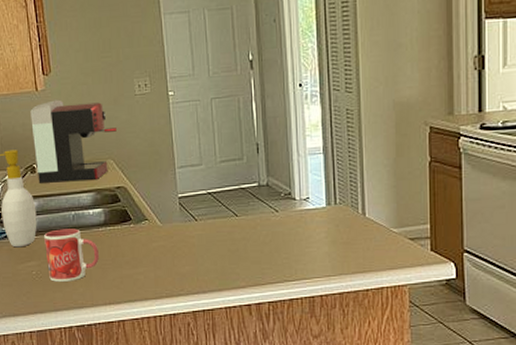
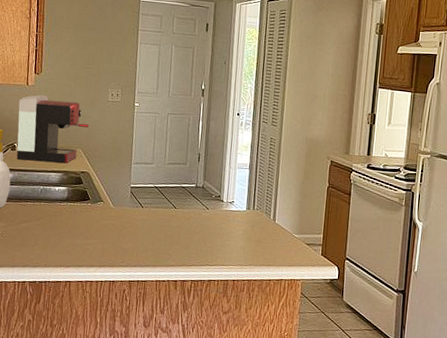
mug: present [44,228,99,282] -> none [12,199,58,244]

